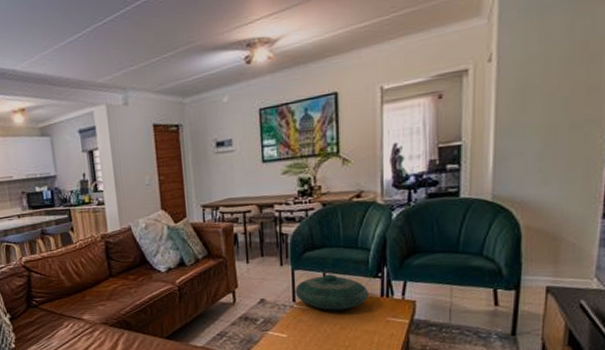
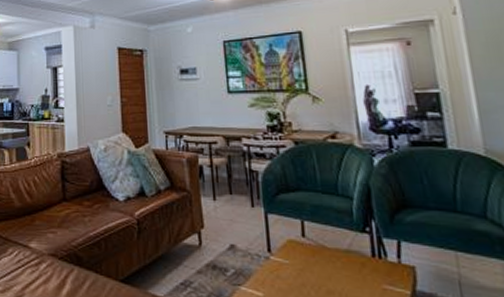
decorative bowl: present [295,274,370,311] -> none [269,223,358,269]

